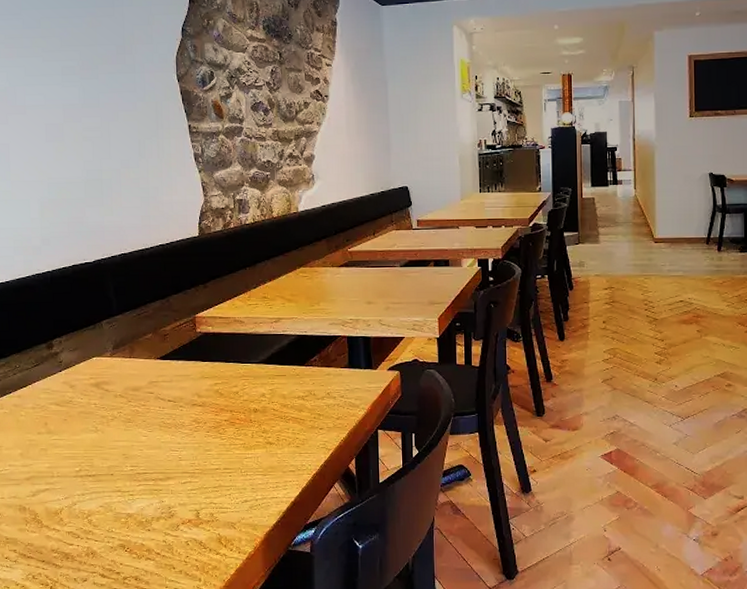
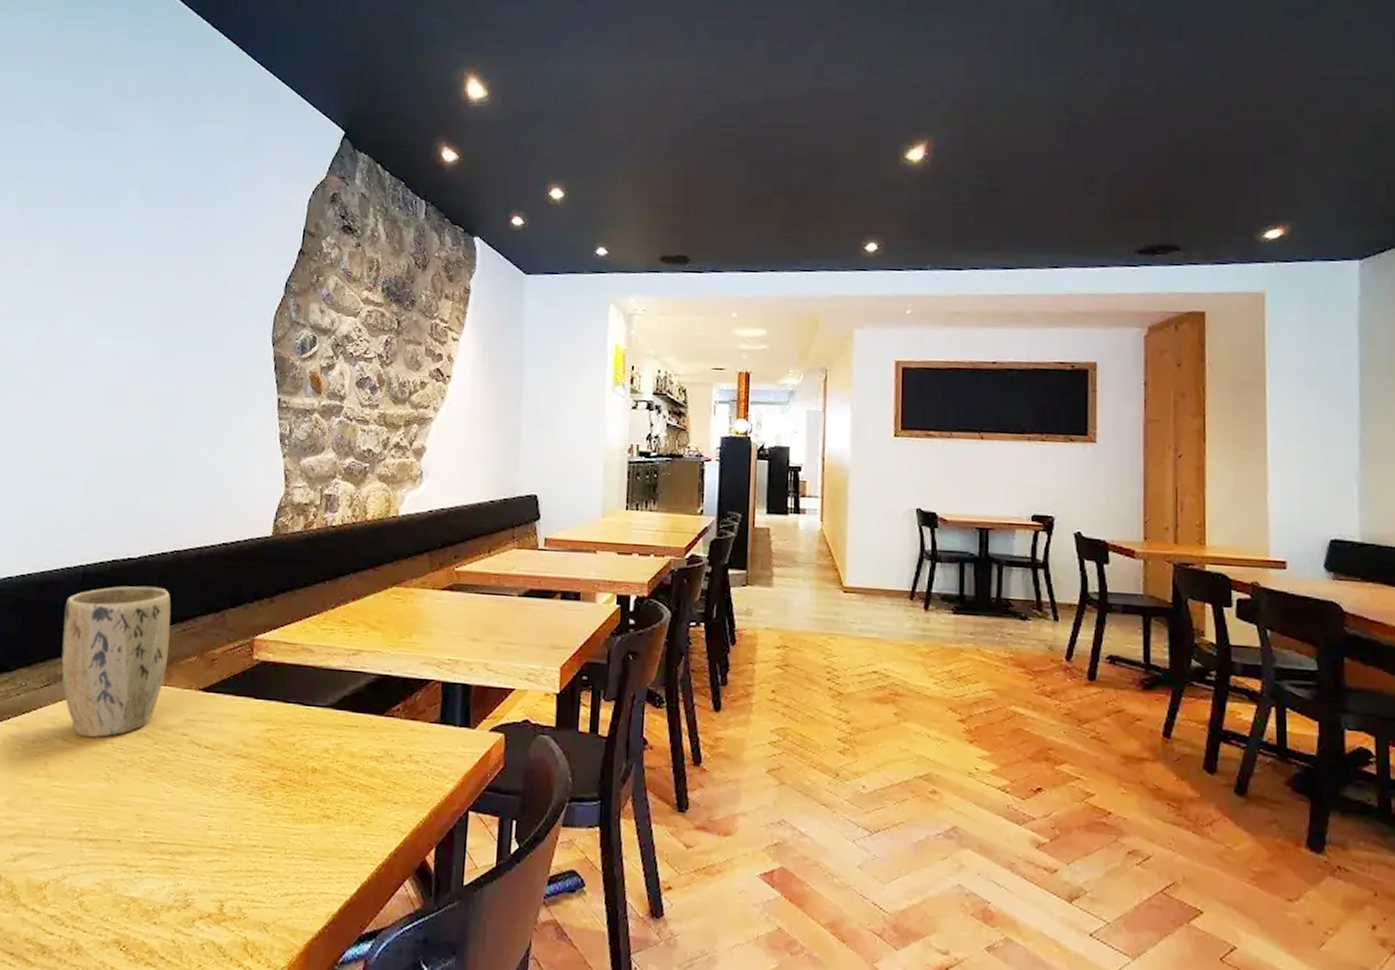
plant pot: none [41,283,129,401] -> present [61,586,171,738]

